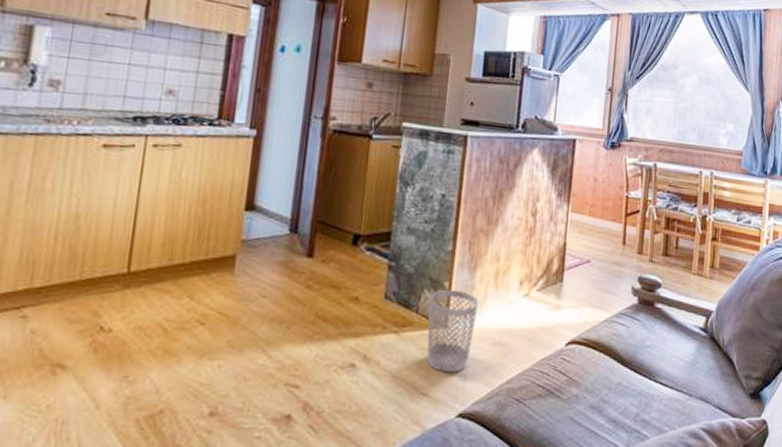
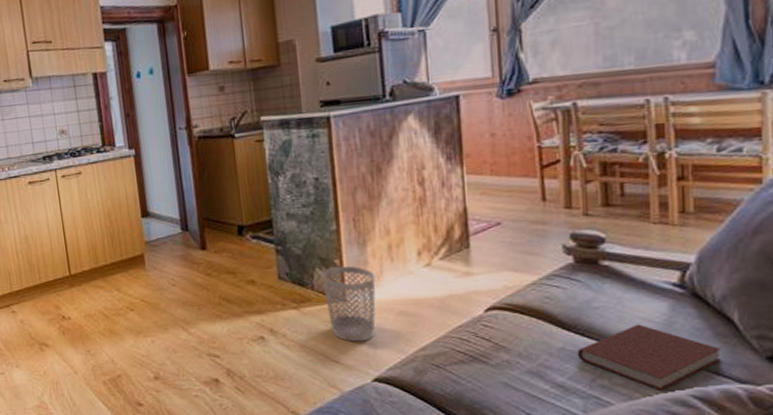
book: none [629,362,724,424] -> present [577,324,721,390]

